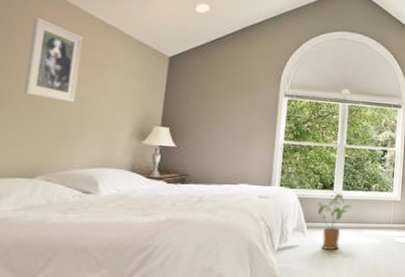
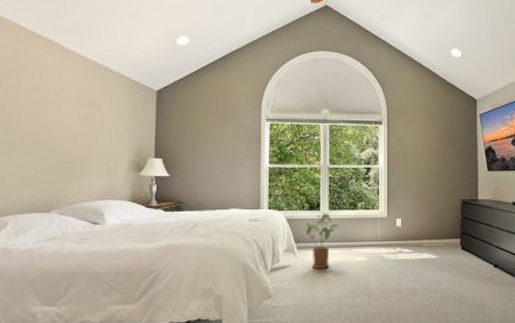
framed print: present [24,17,83,103] -> none [33,63,79,141]

